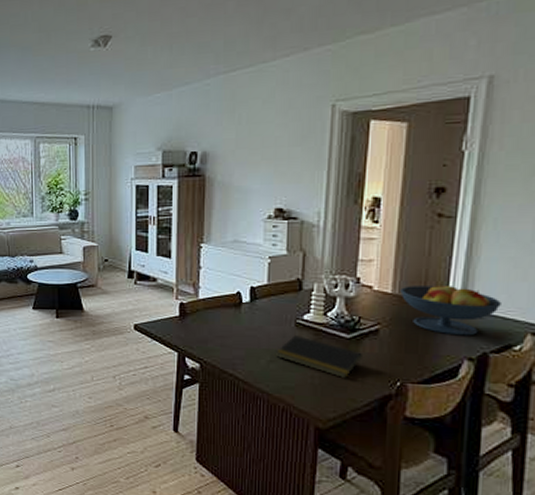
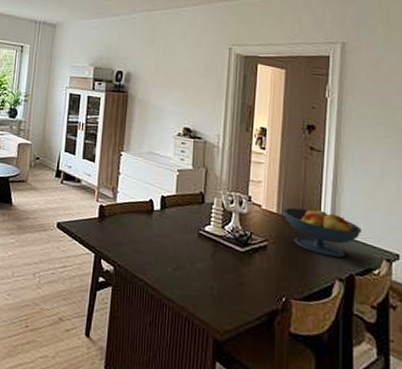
notepad: present [276,335,364,378] -> none [181,245,255,290]

